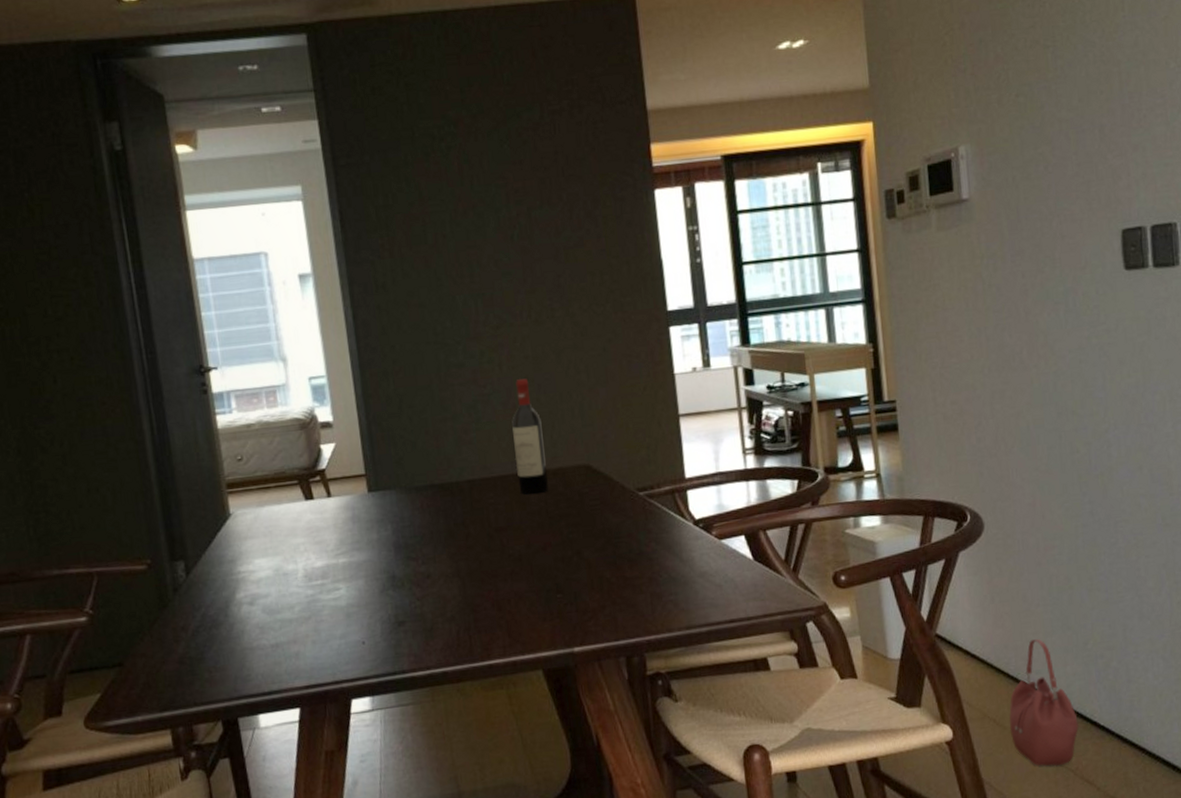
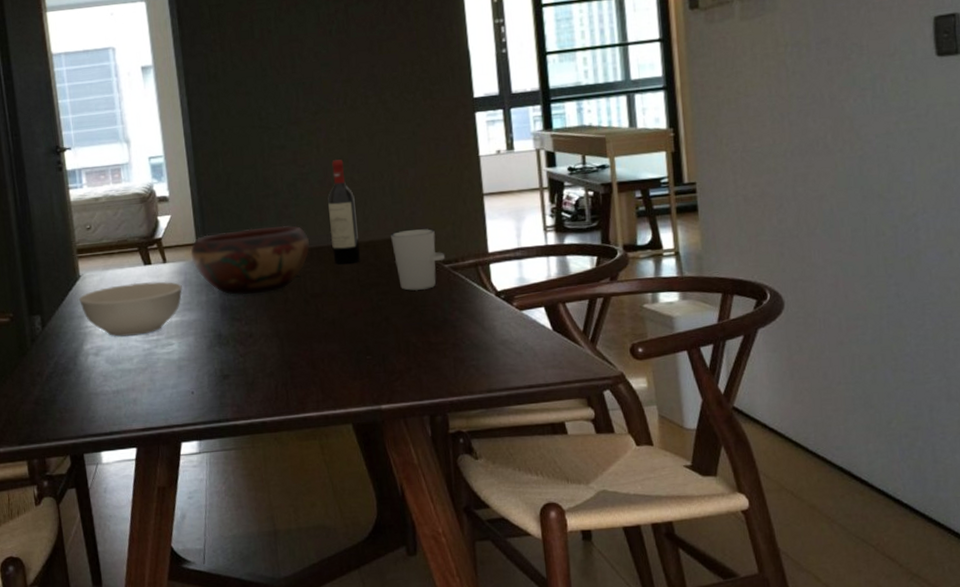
bowl: none [230,518,350,582] -> present [79,281,182,337]
decorative bowl: none [359,452,493,532] -> present [190,225,310,296]
cup: none [581,453,640,522] -> present [391,228,446,291]
handbag: present [1009,638,1079,767] -> none [807,415,881,541]

